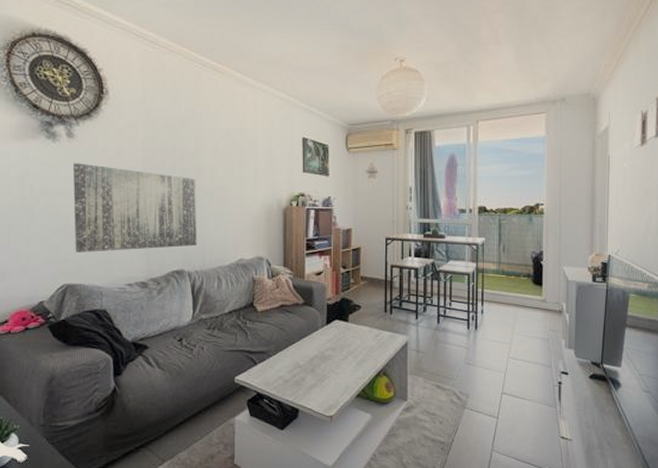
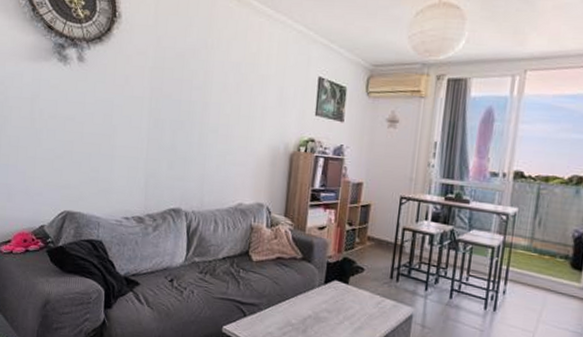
wall art: present [73,163,197,252] -> none [77,88,201,185]

